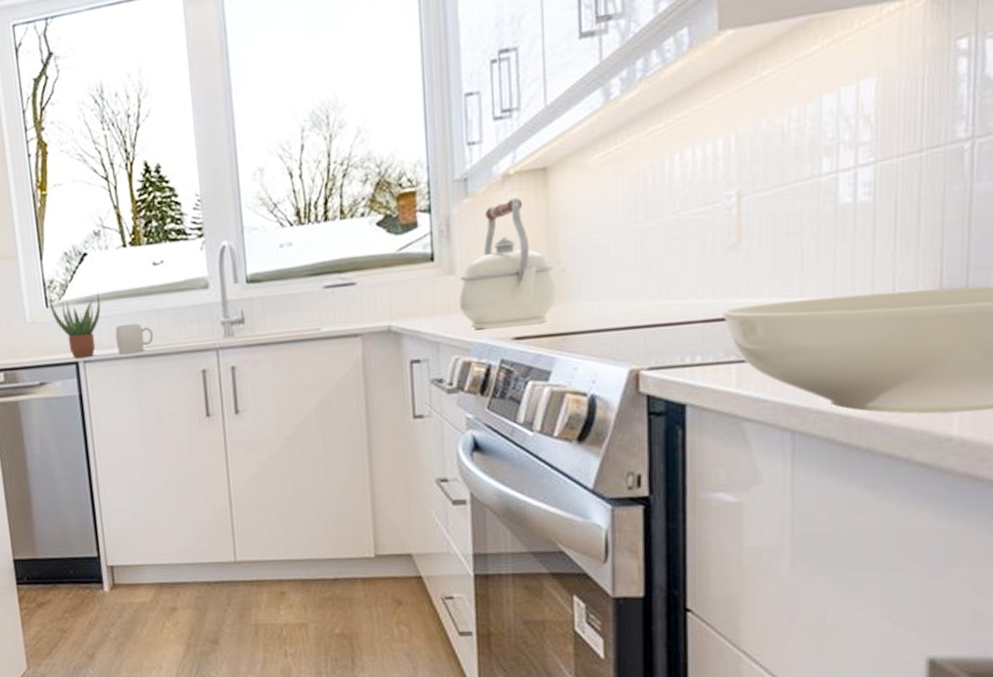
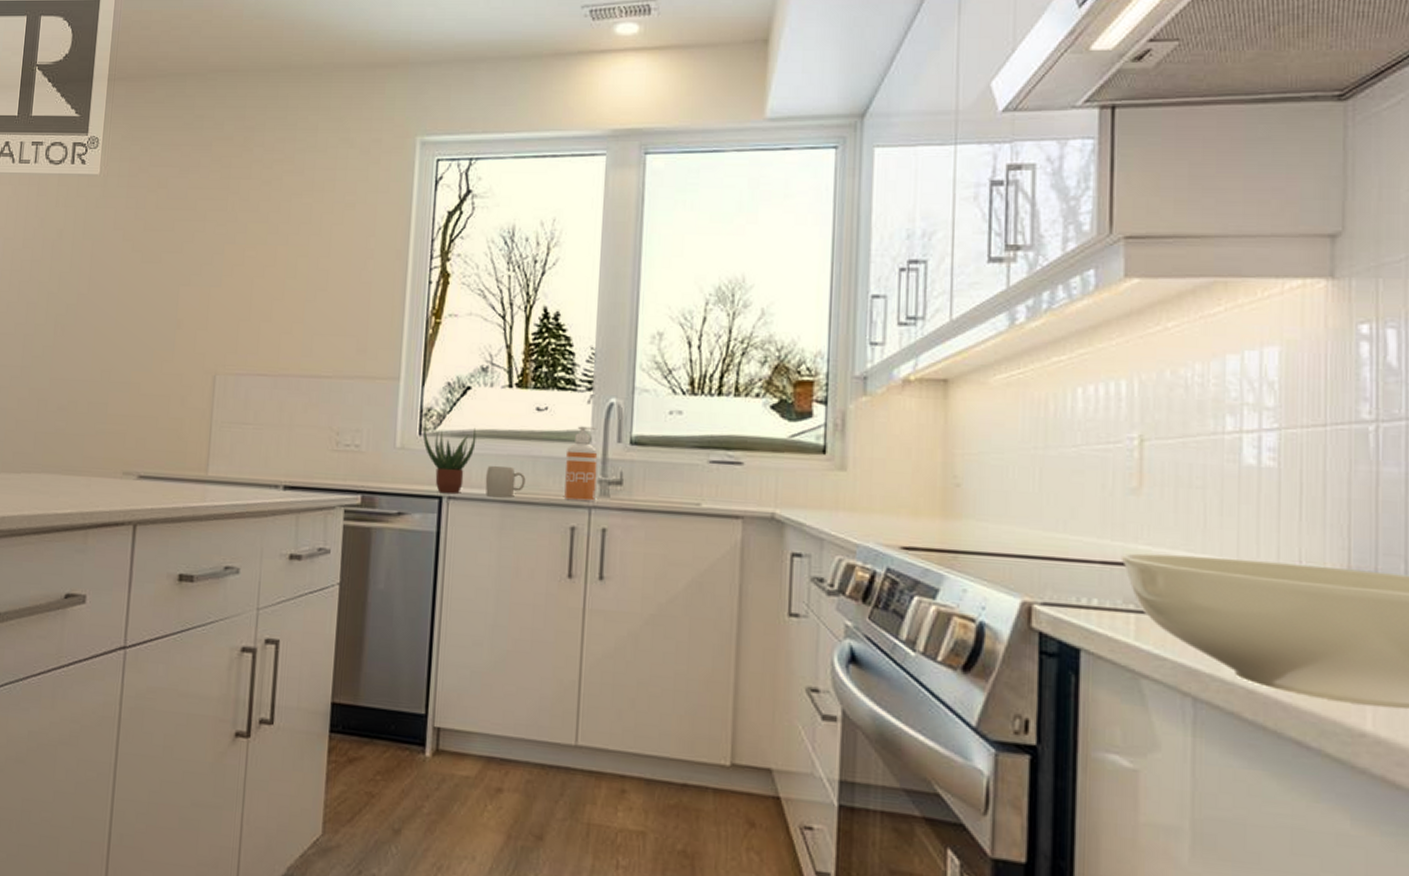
soap dispenser: none [186,272,221,347] -> present [564,426,598,502]
kettle: present [458,198,558,330] -> none [847,404,951,537]

